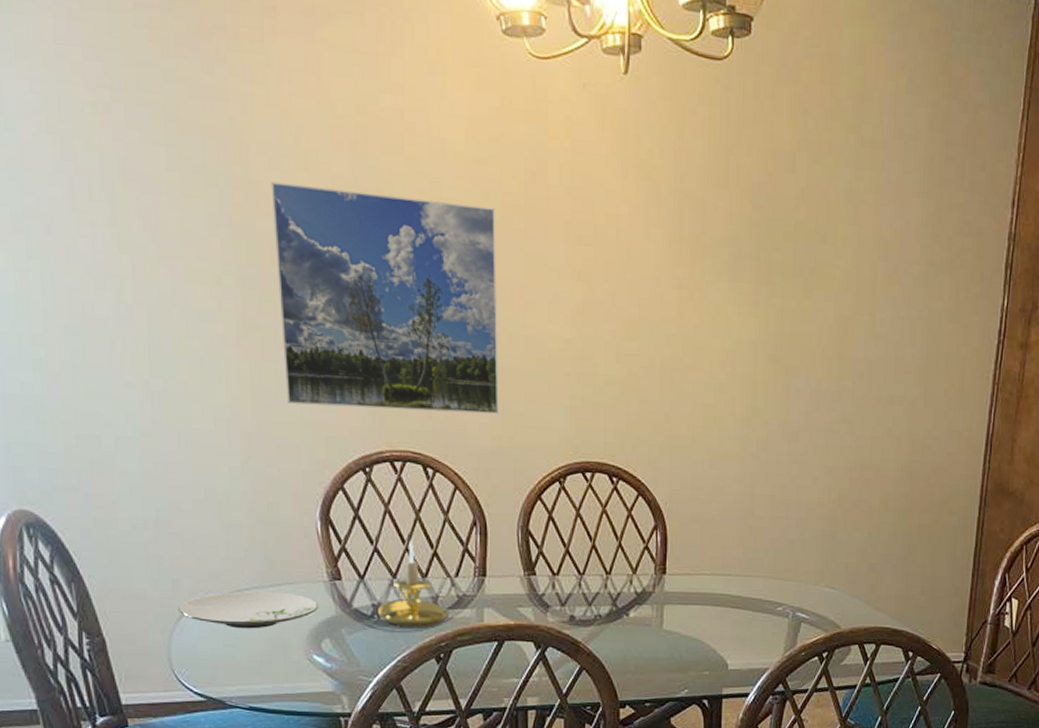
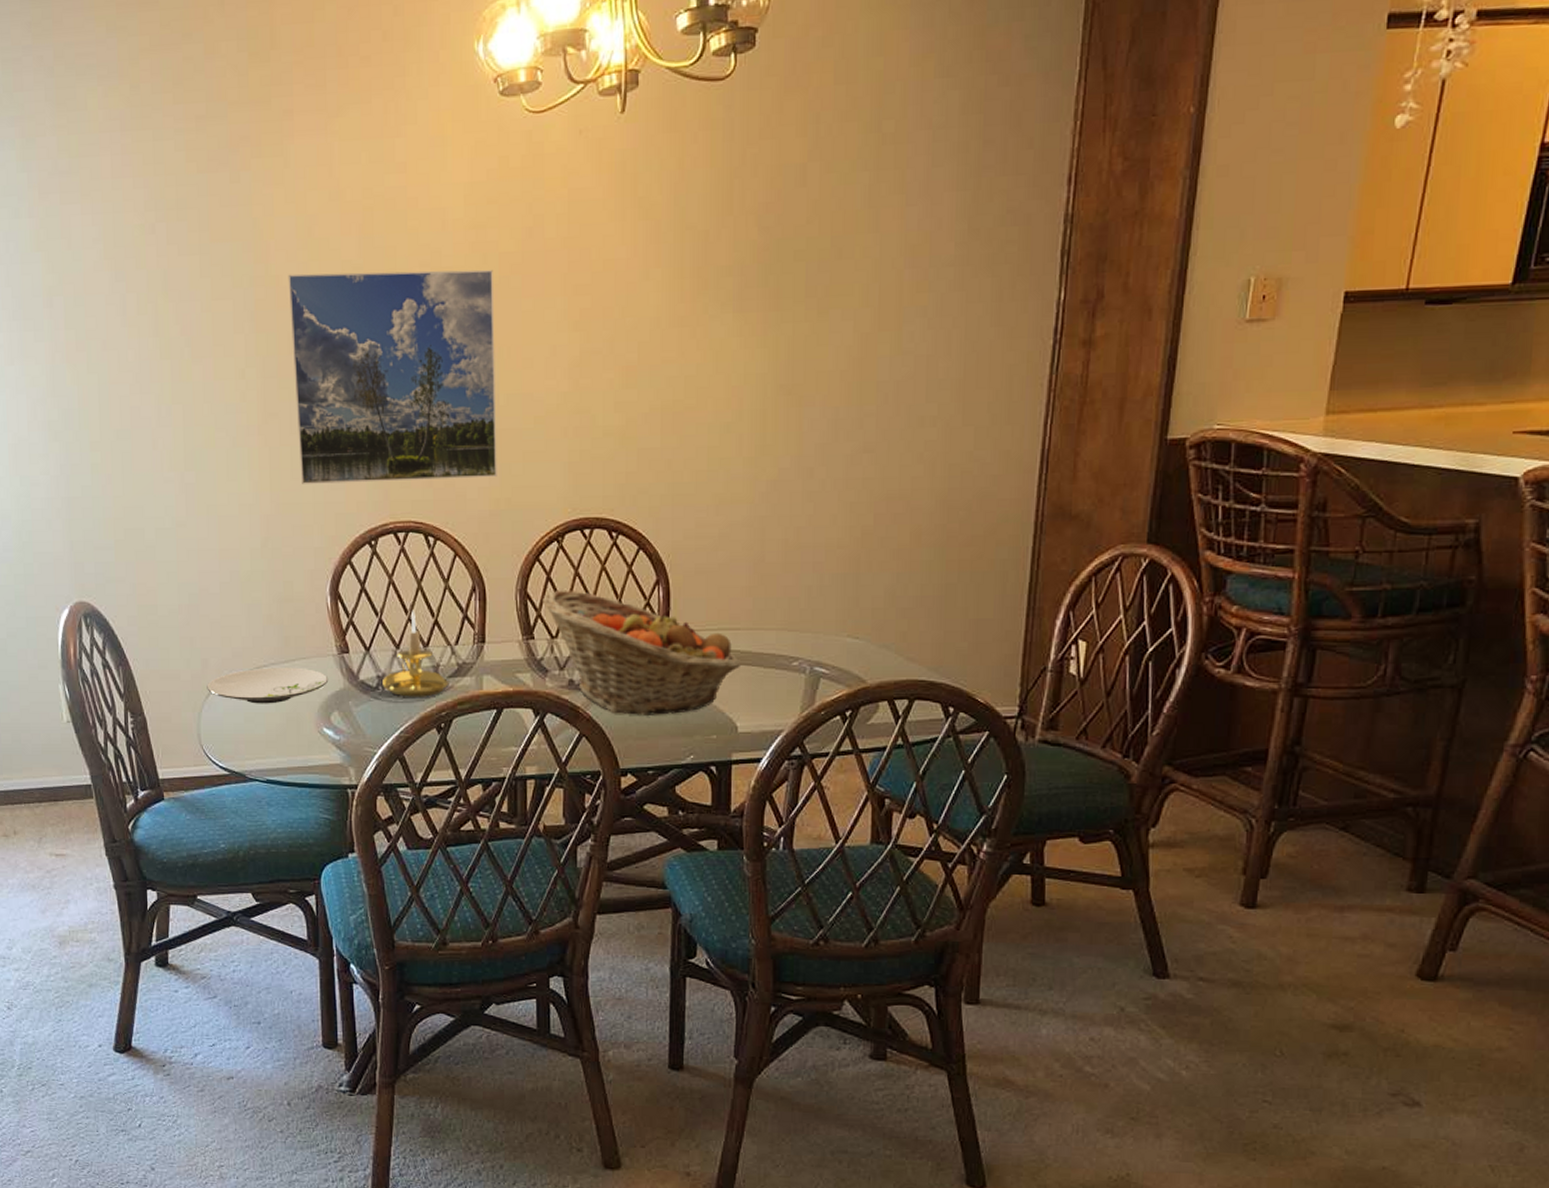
fruit basket: none [543,529,731,652] -> present [541,590,740,715]

